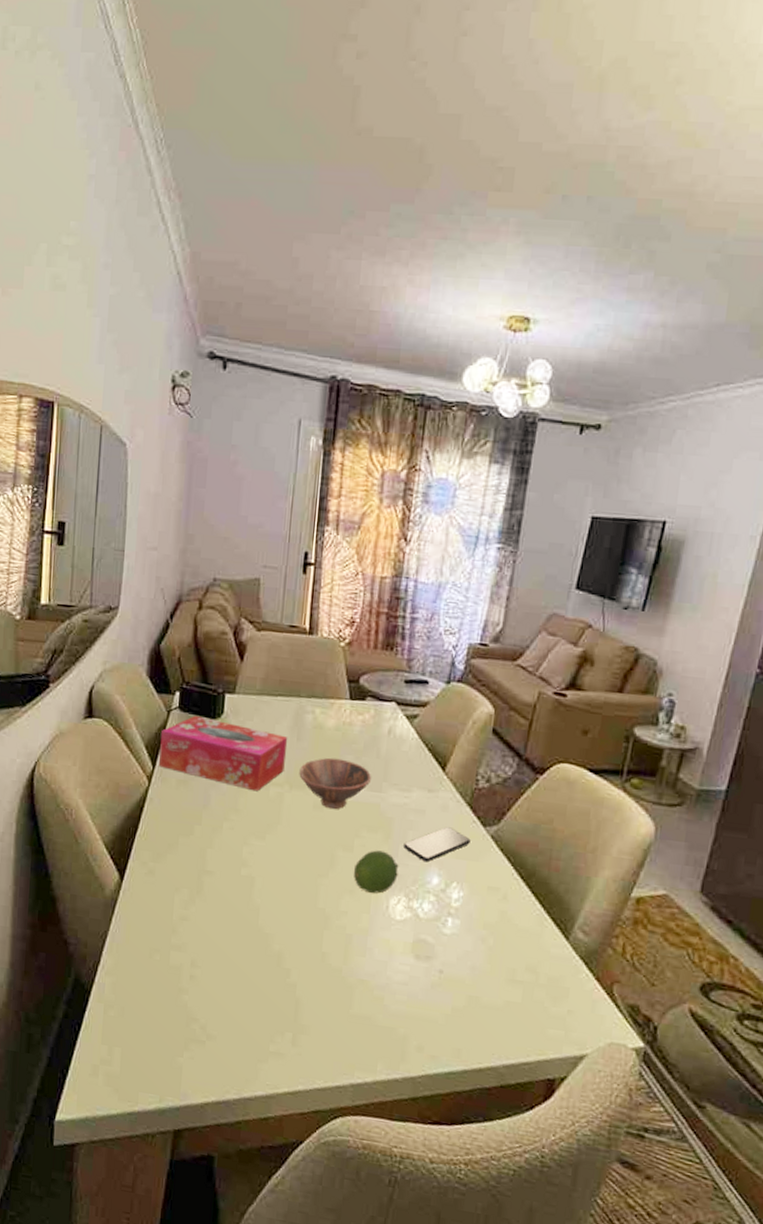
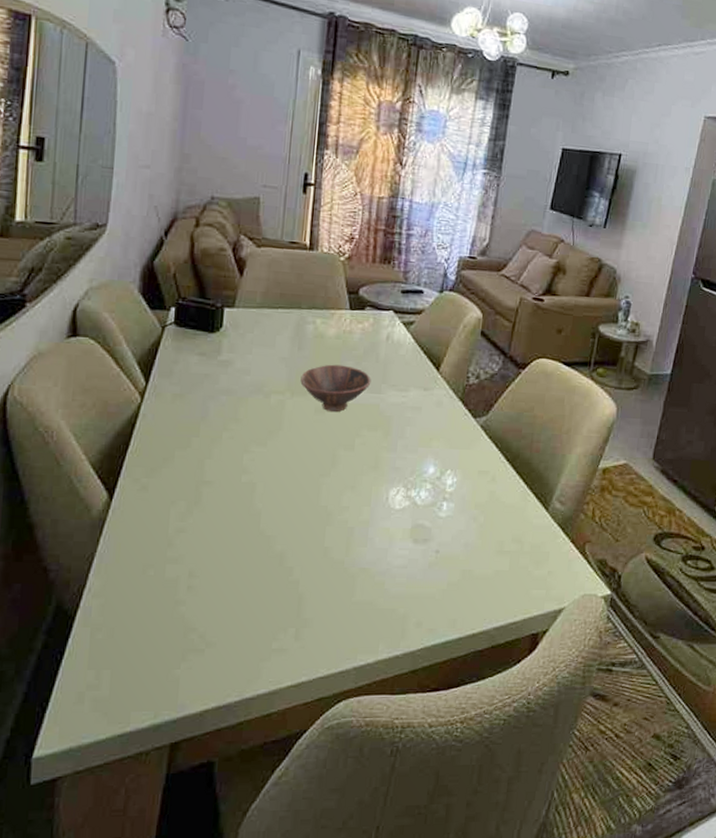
tissue box: present [159,715,288,792] -> none [153,329,289,401]
fruit: present [353,850,399,894] -> none [354,447,398,487]
smartphone: present [403,827,471,862] -> none [402,421,463,454]

